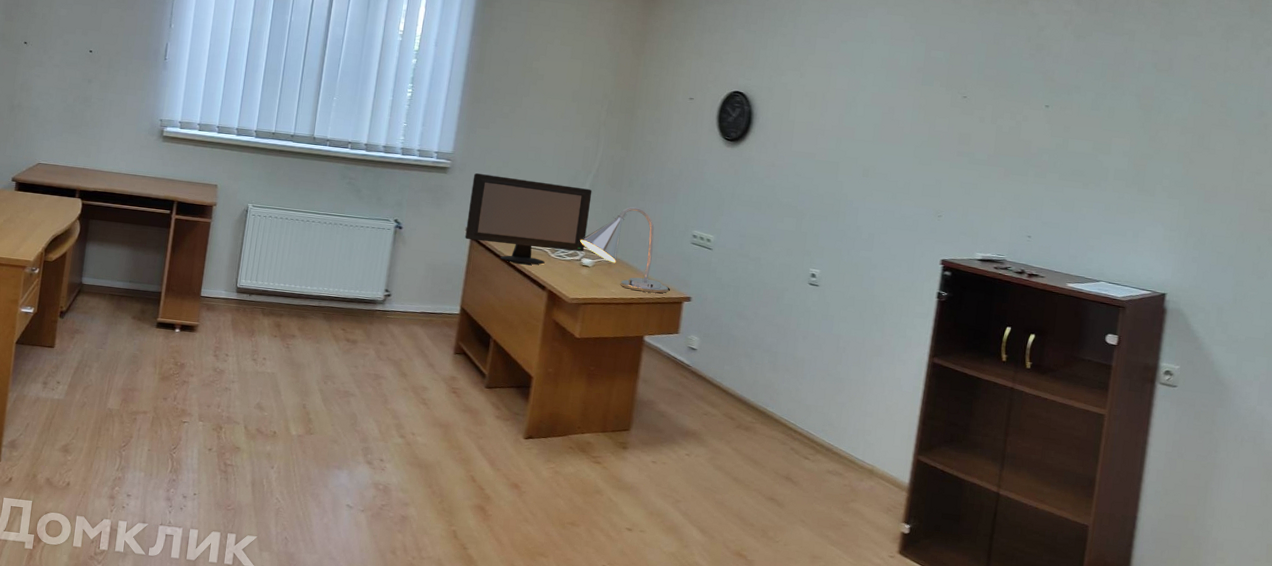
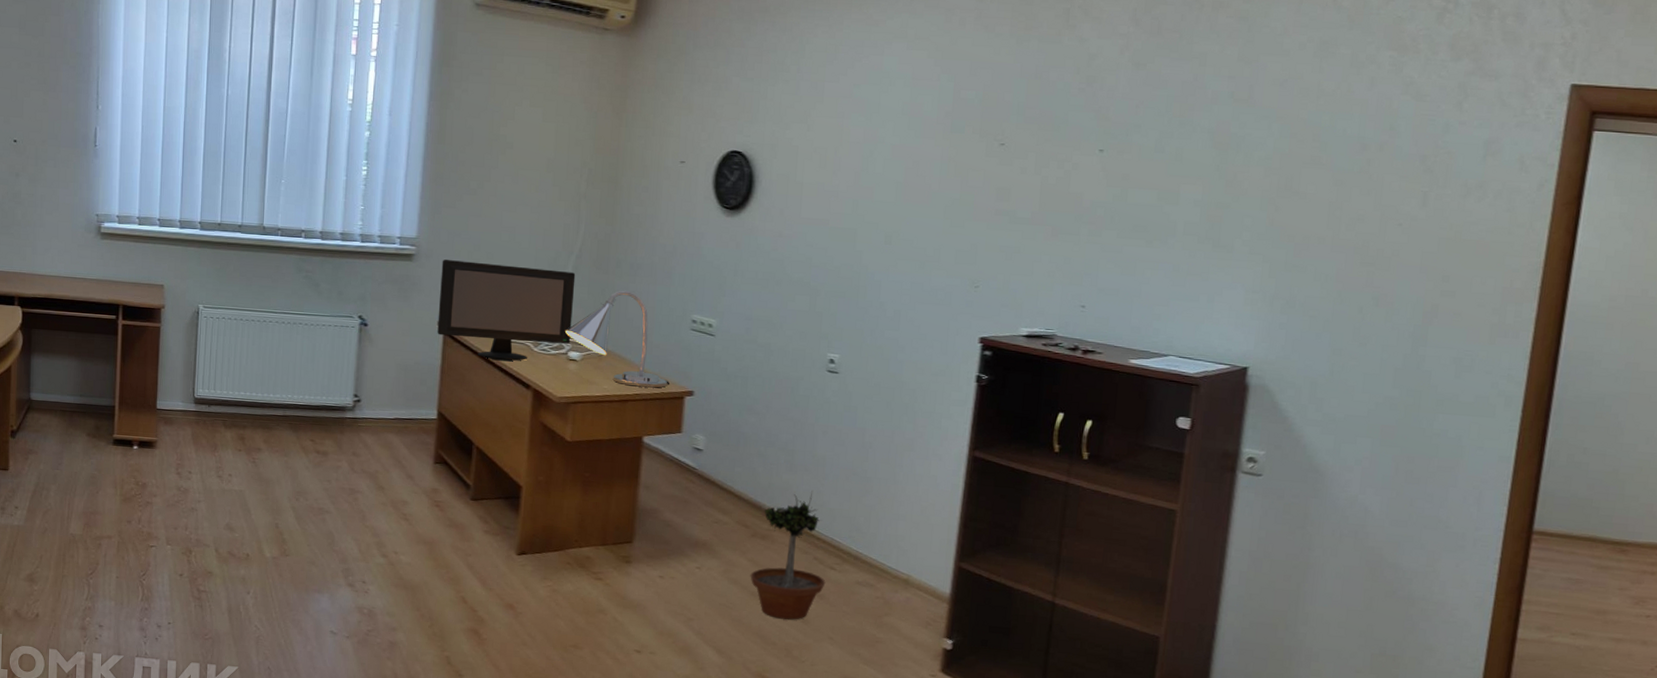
potted tree: none [733,388,800,504] -> present [750,490,826,620]

